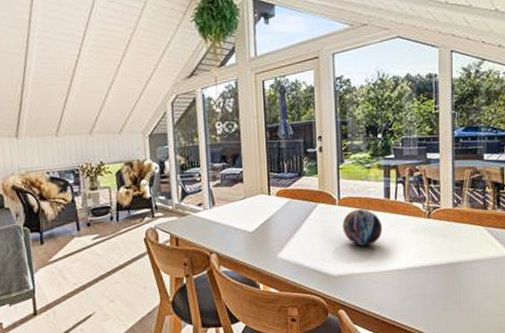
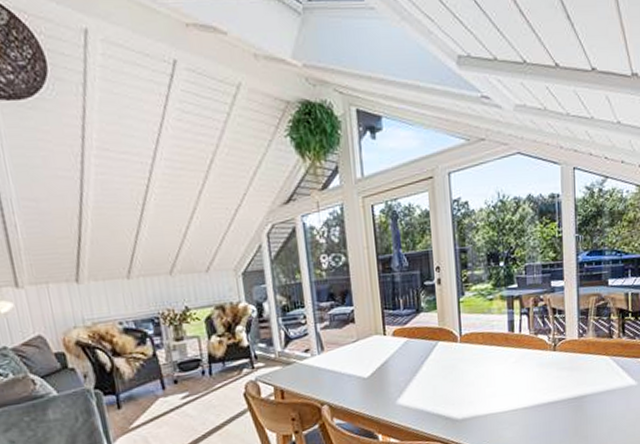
decorative orb: present [342,208,383,246] -> none [465,344,508,385]

